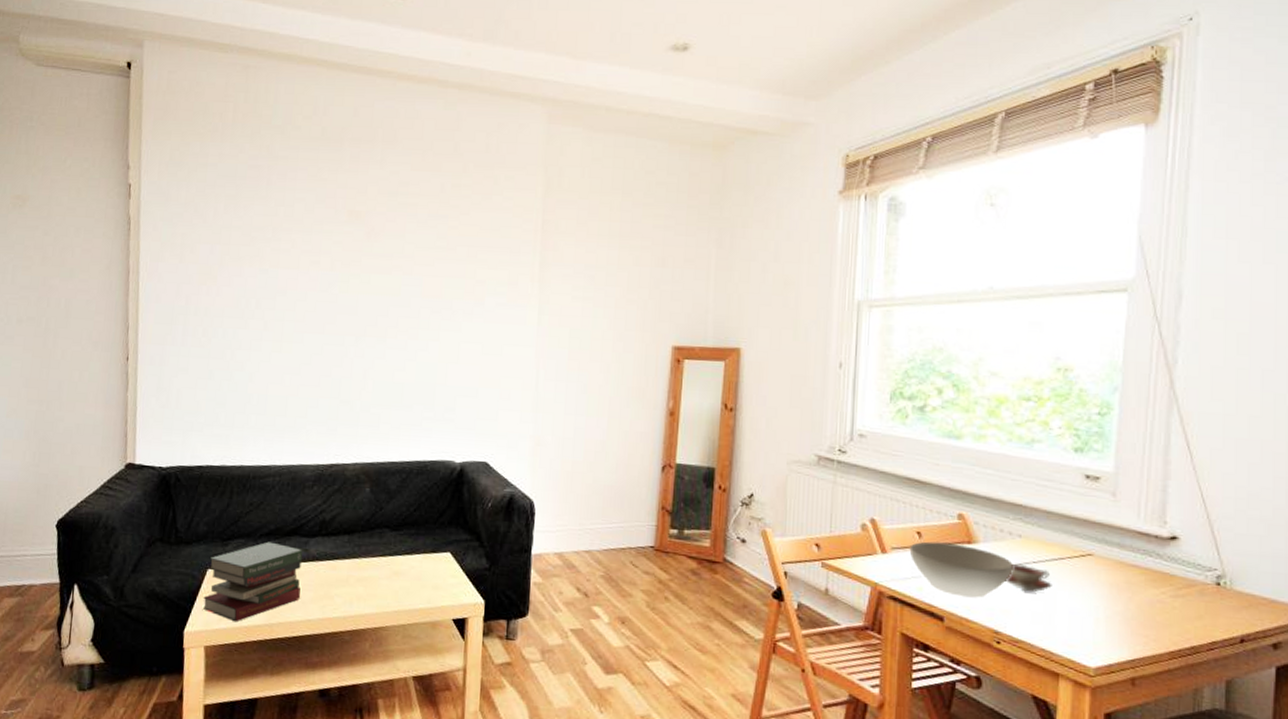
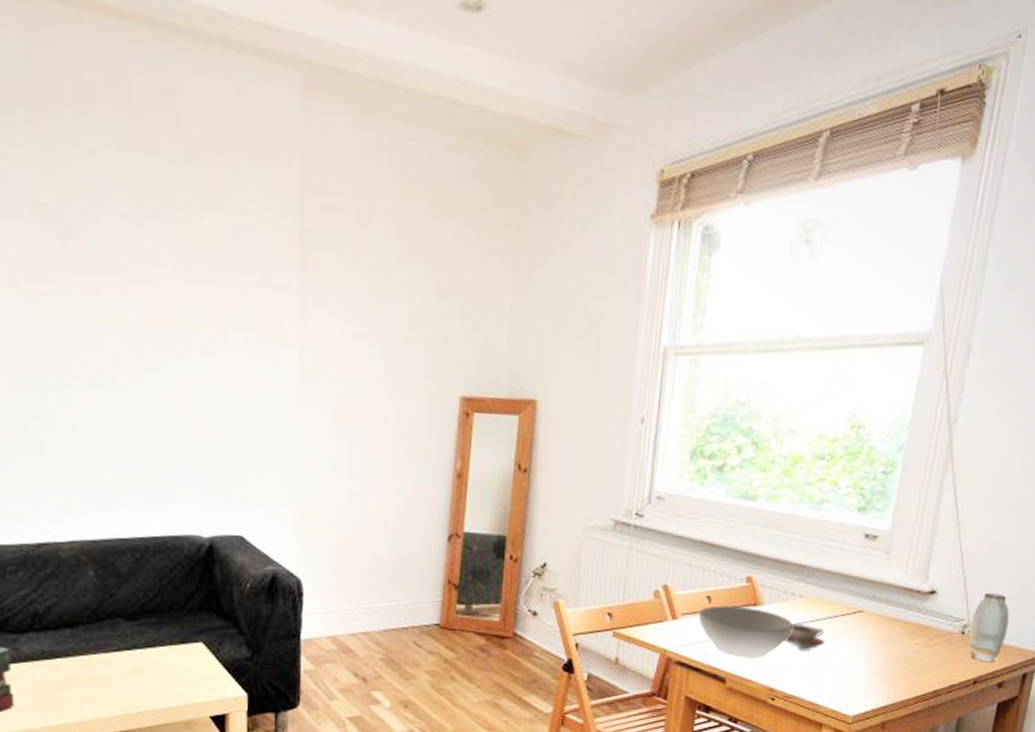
vase: none [1227,541,1275,620] -> present [969,592,1010,663]

